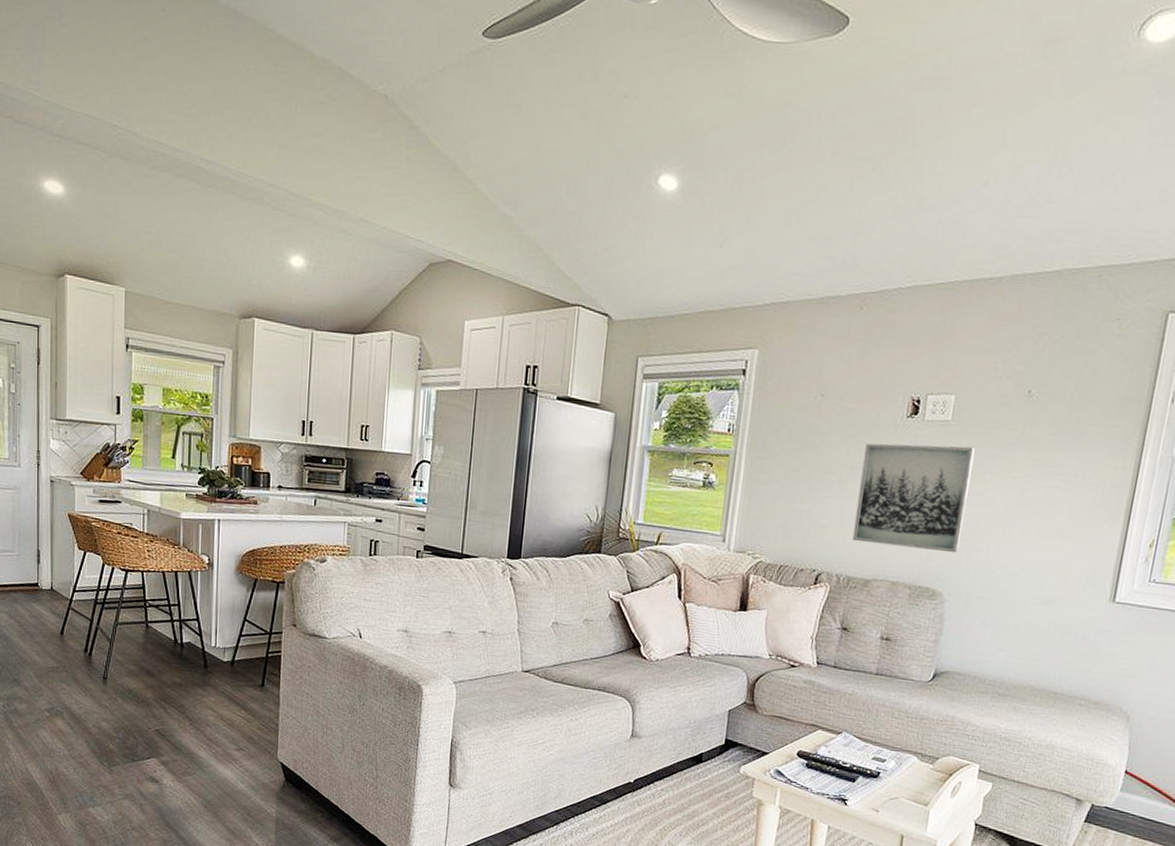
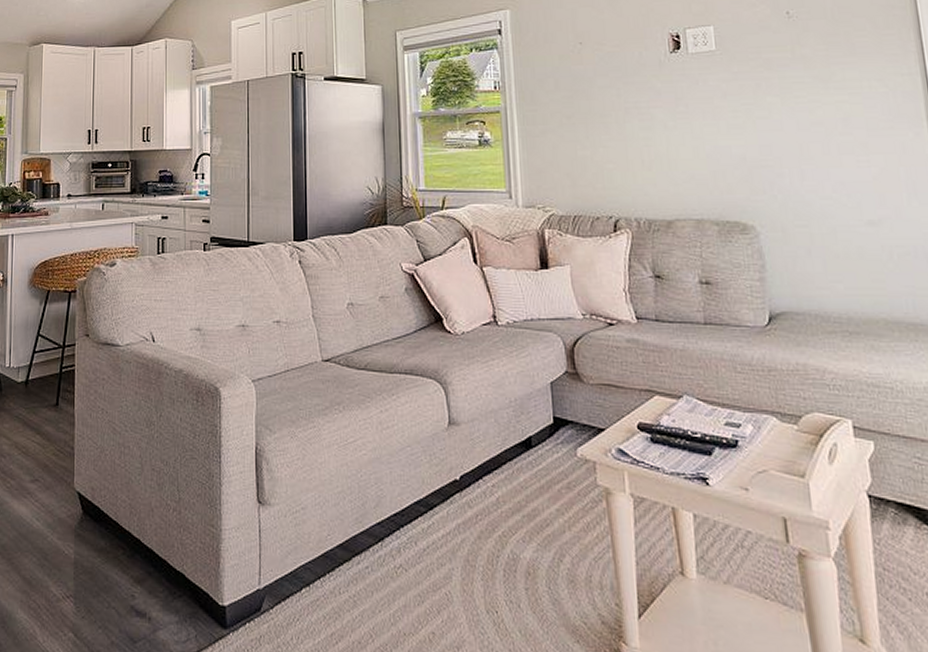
wall art: present [852,443,975,553] -> none [635,73,760,182]

